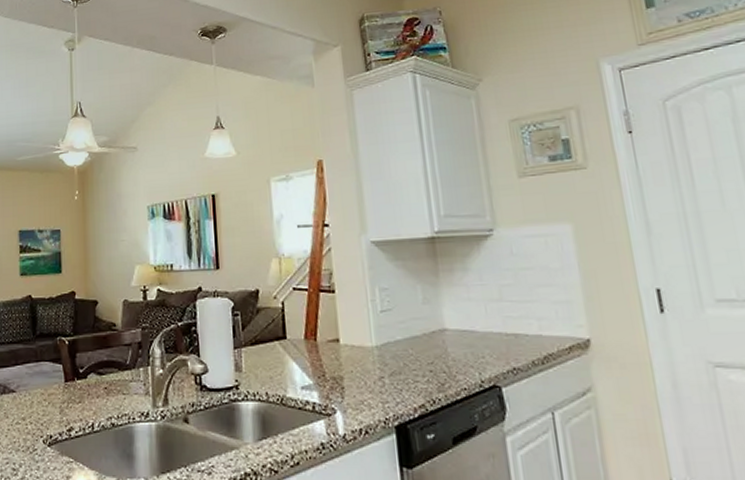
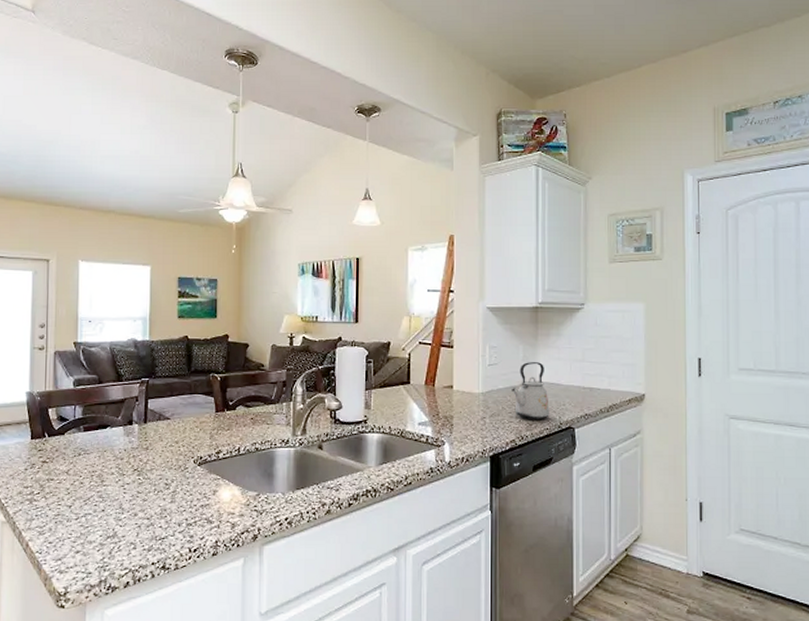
kettle: none [413,305,466,379] -> present [512,362,549,420]

